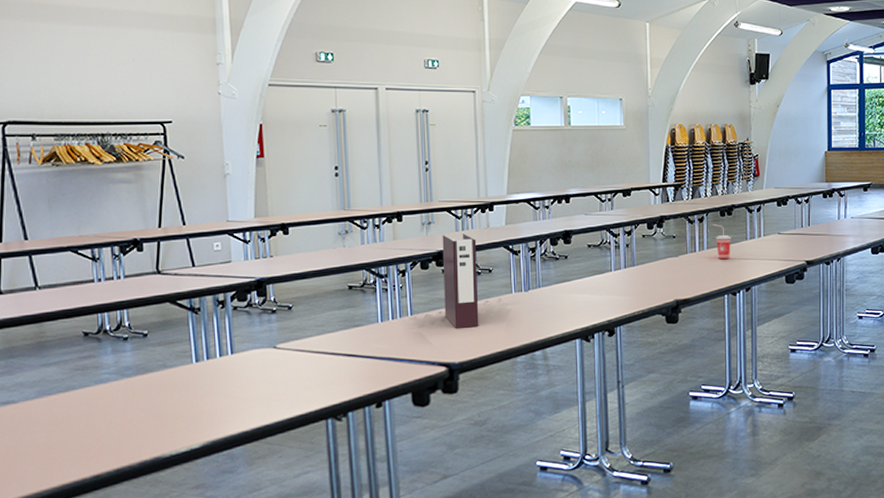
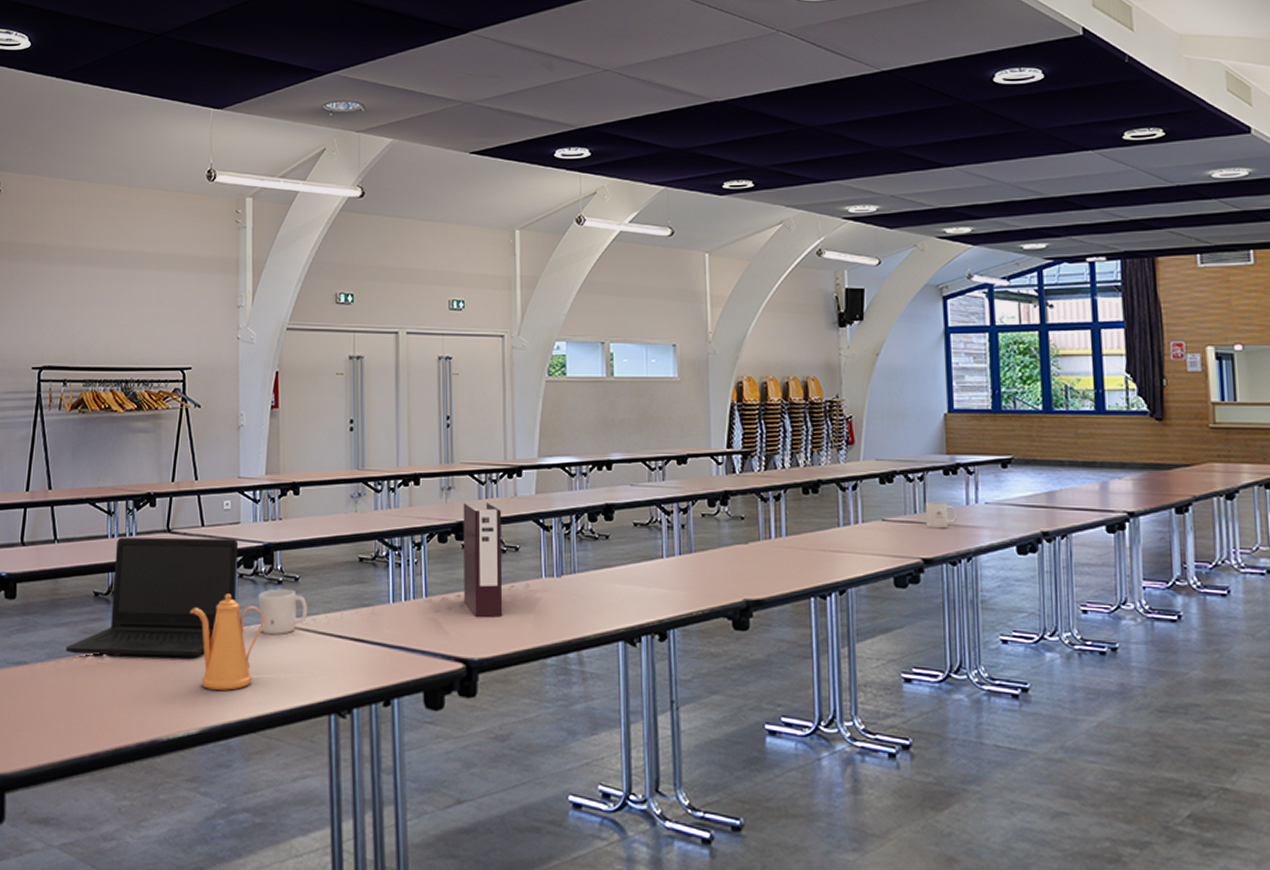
laptop: none [57,277,231,390] -> present [65,537,239,657]
coffee pot: none [185,325,261,409] -> present [190,594,265,690]
mug: none [253,317,303,358] -> present [258,588,308,636]
beverage cup: present [713,224,732,260] -> none [793,504,819,551]
mug: none [809,218,832,238] -> present [924,501,958,529]

